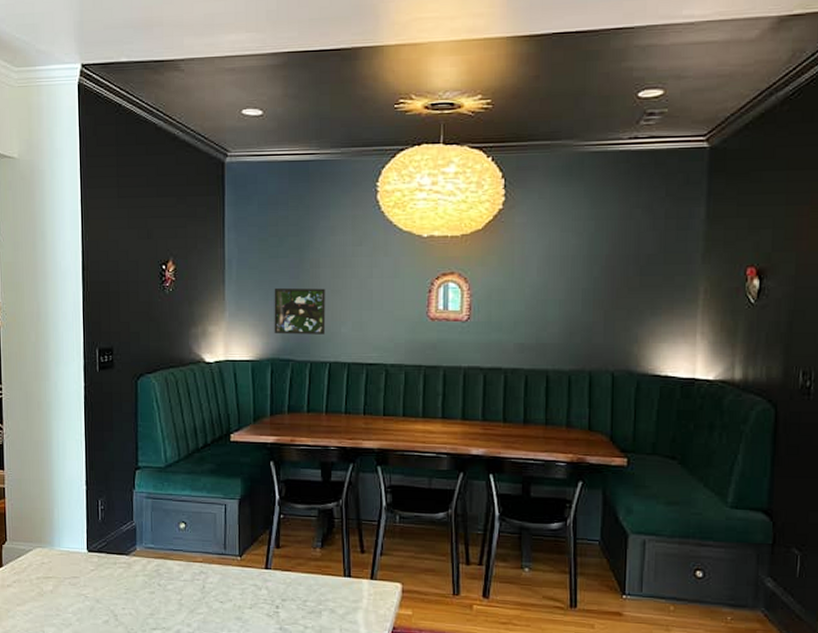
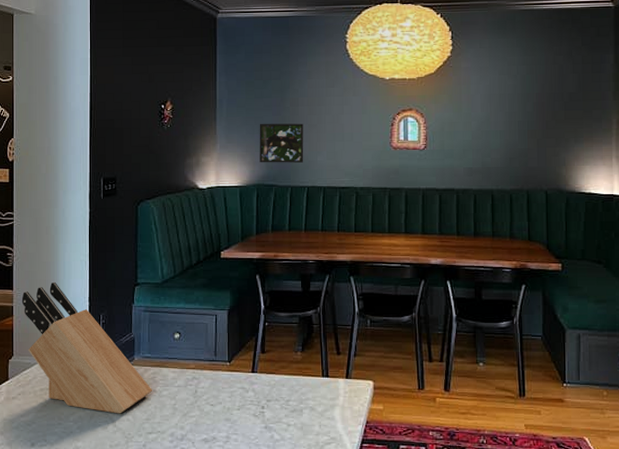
knife block: none [13,462,156,607] -> present [21,281,152,414]

